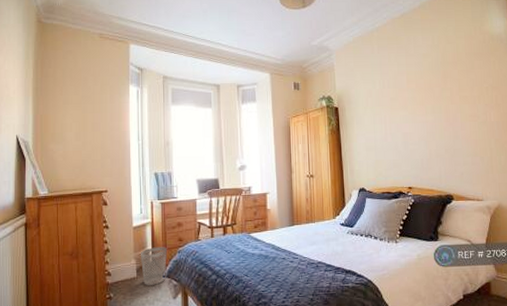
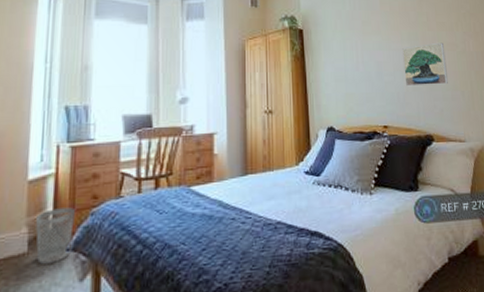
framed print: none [427,114,469,154] -> present [402,42,448,87]

